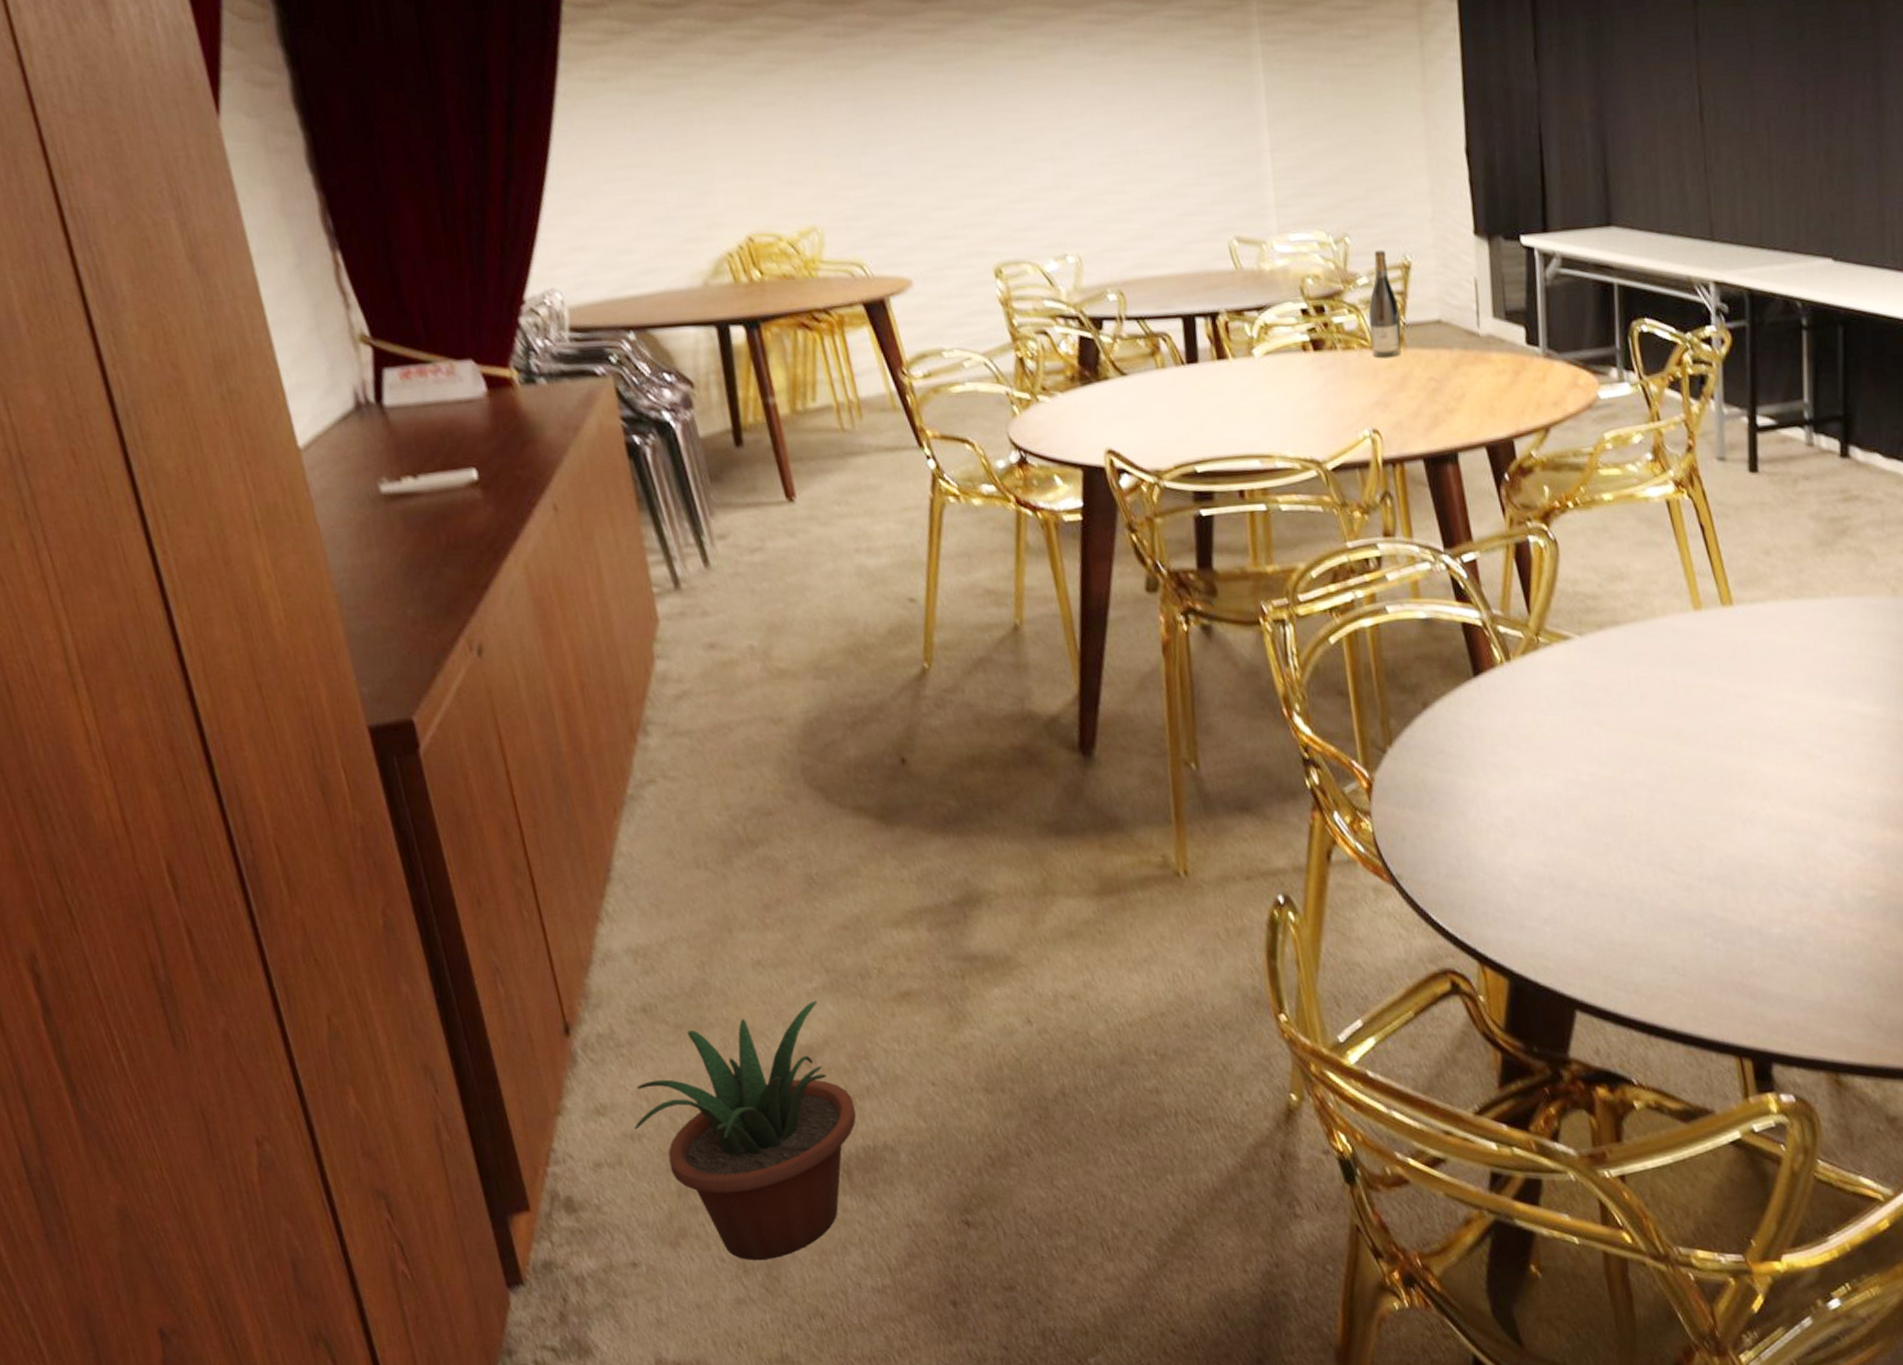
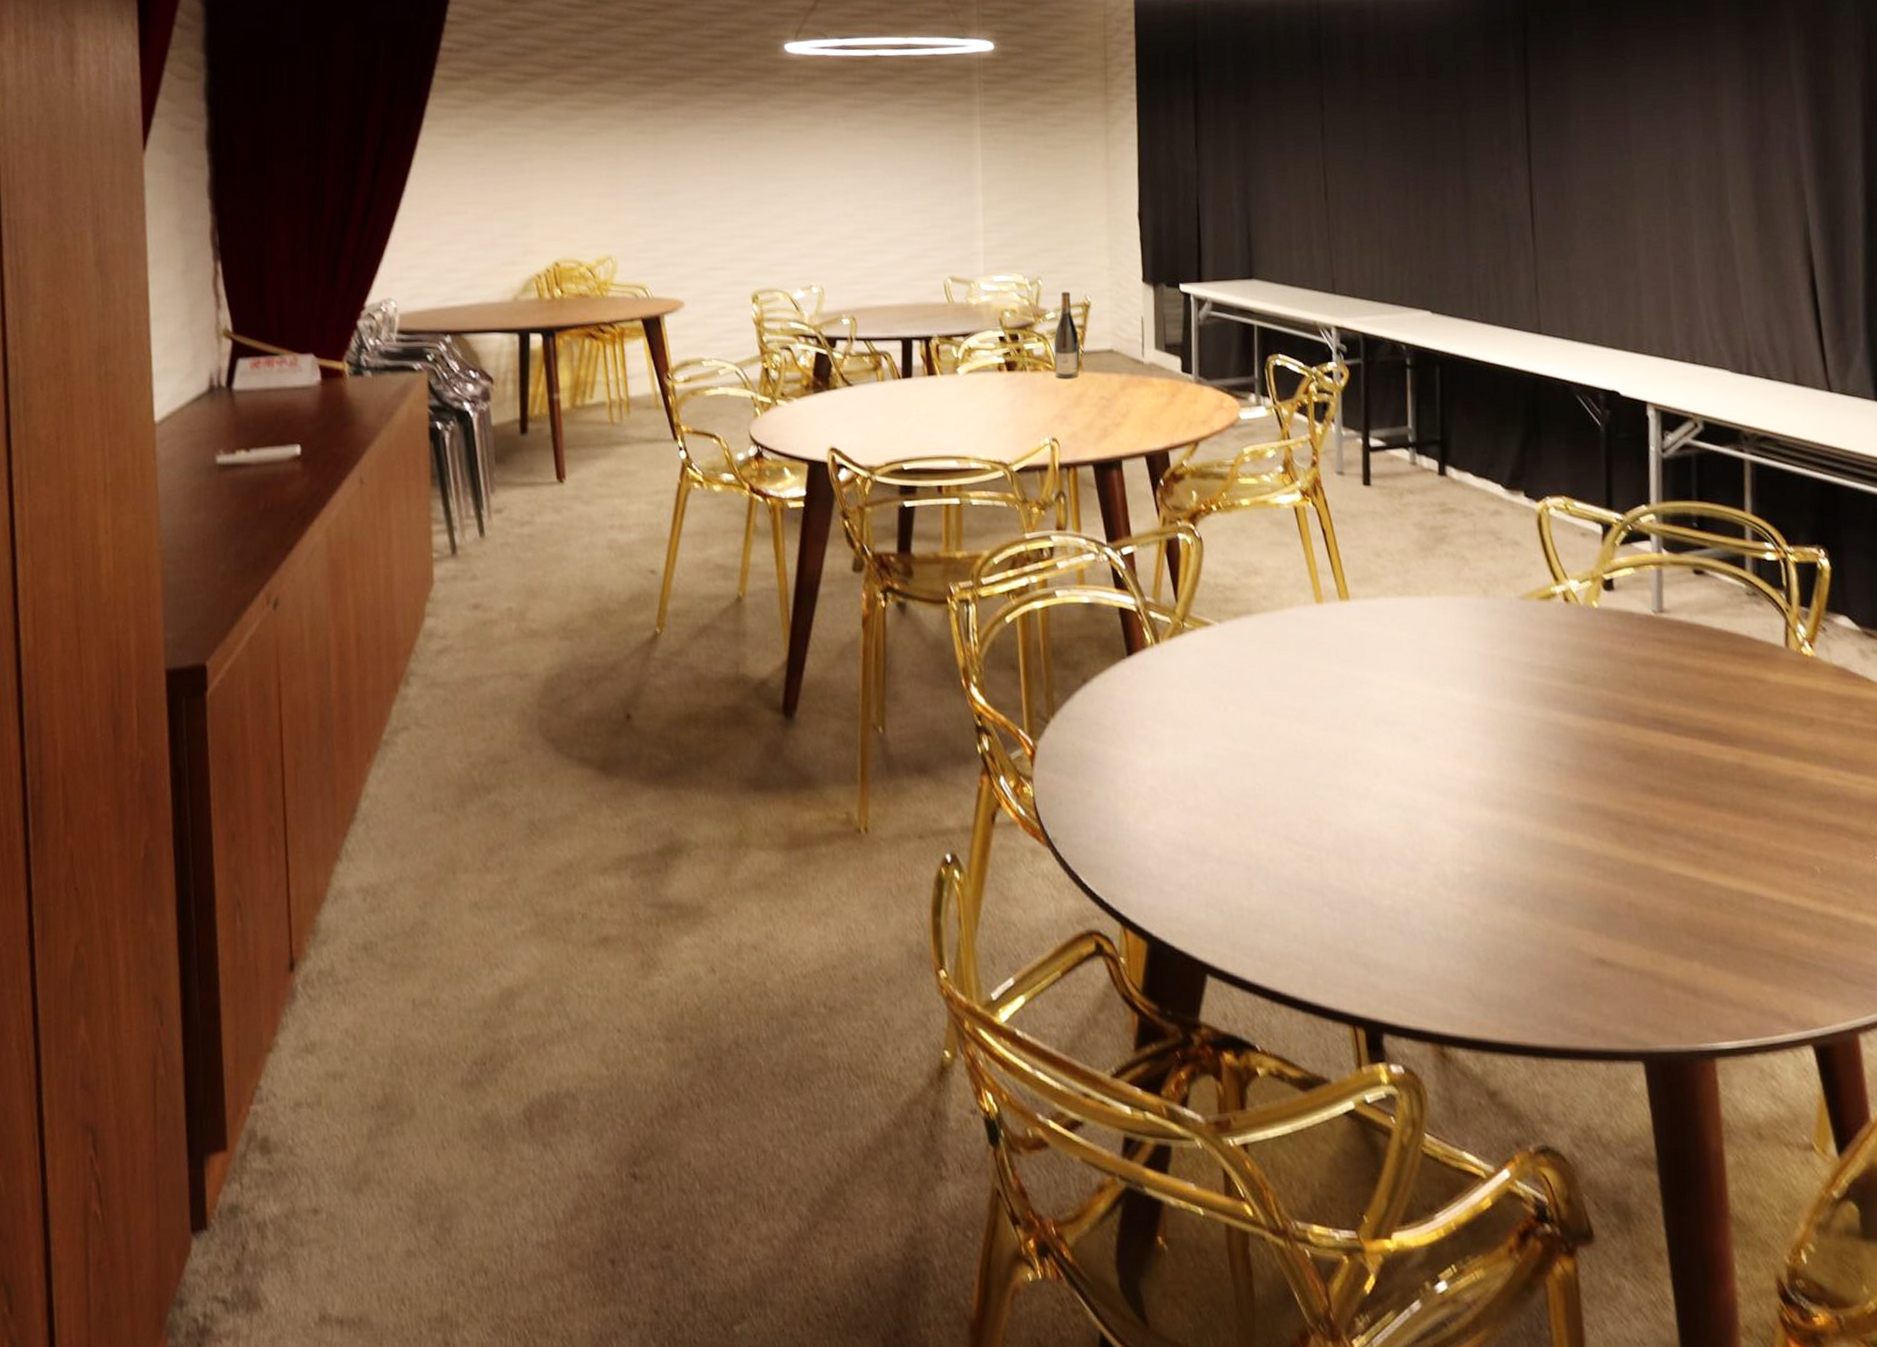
potted plant: present [634,1000,856,1260] -> none [338,943,544,1209]

